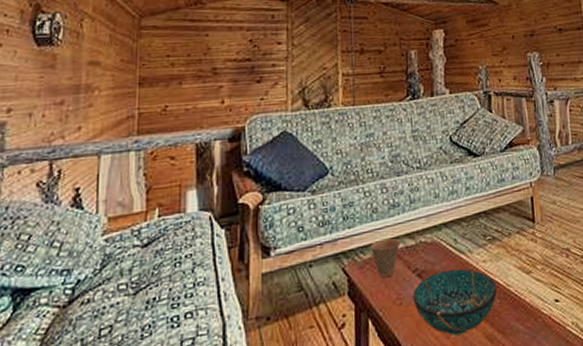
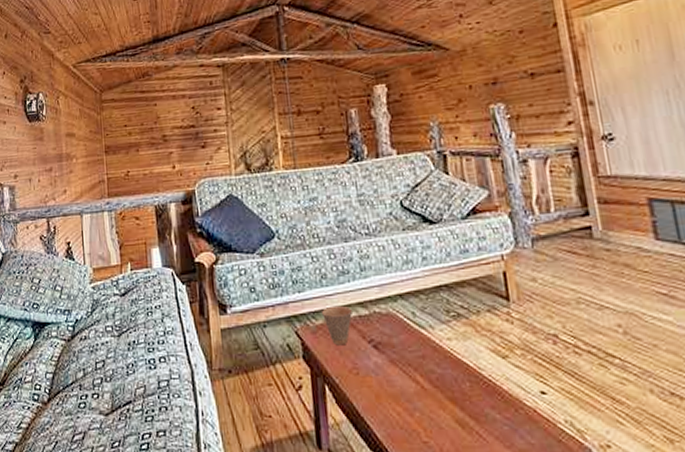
decorative bowl: present [412,269,498,336] -> none [369,344,467,414]

